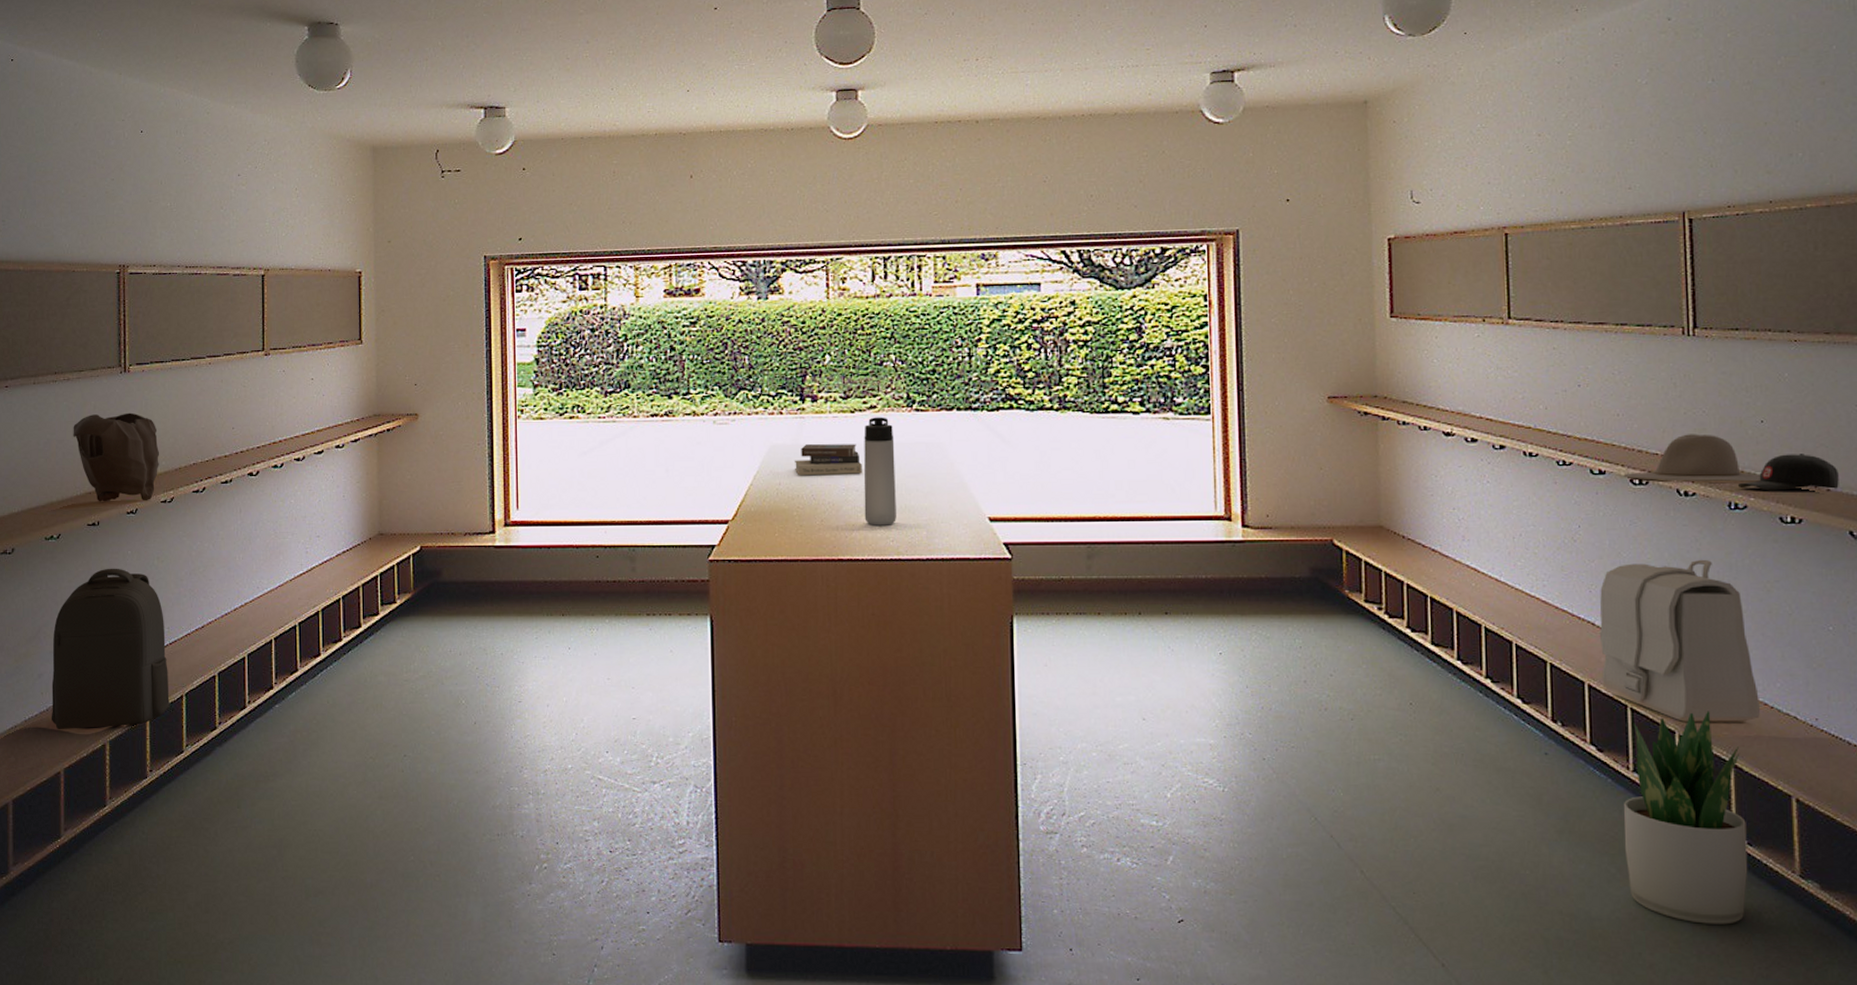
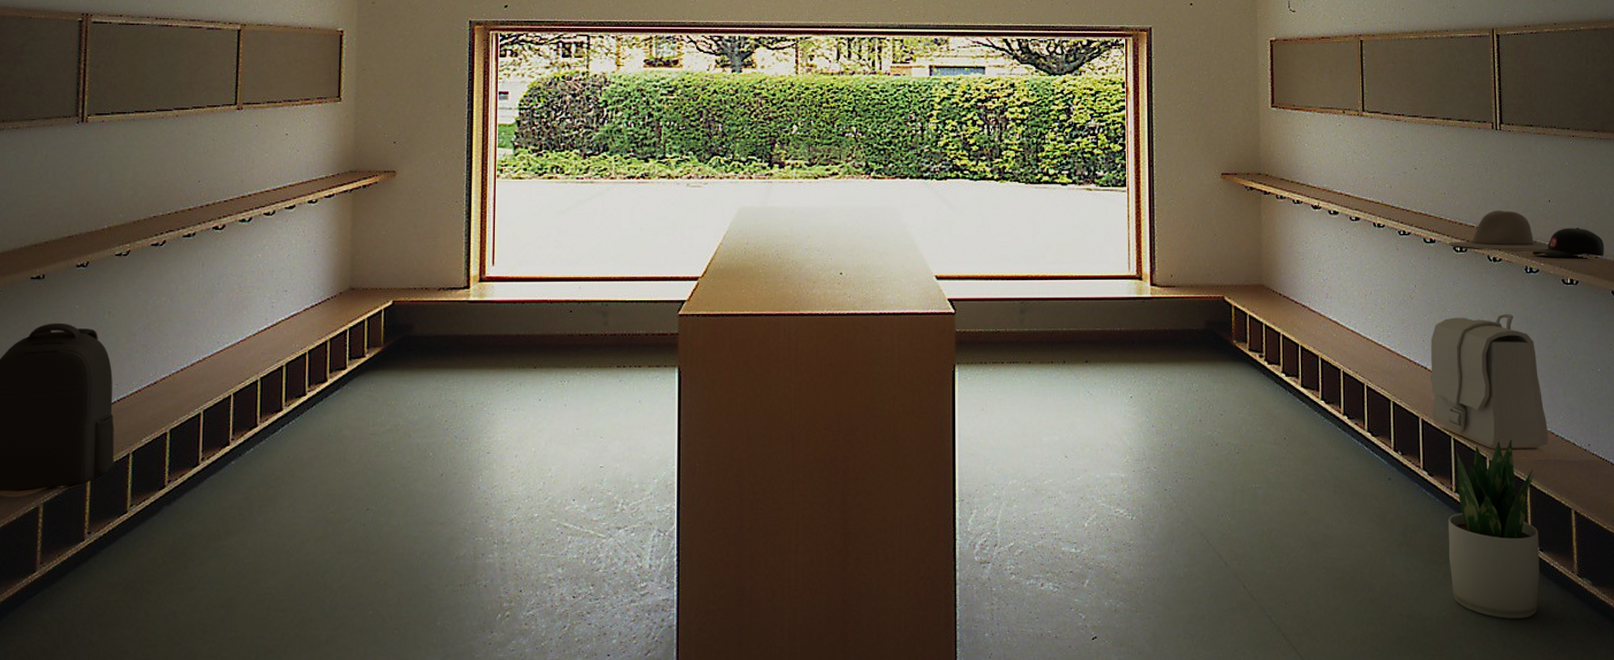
mask: present [73,412,159,502] -> none [20,163,116,255]
books: present [795,444,862,476] -> none [762,207,824,236]
thermos bottle: present [864,417,896,526] -> none [825,183,853,283]

